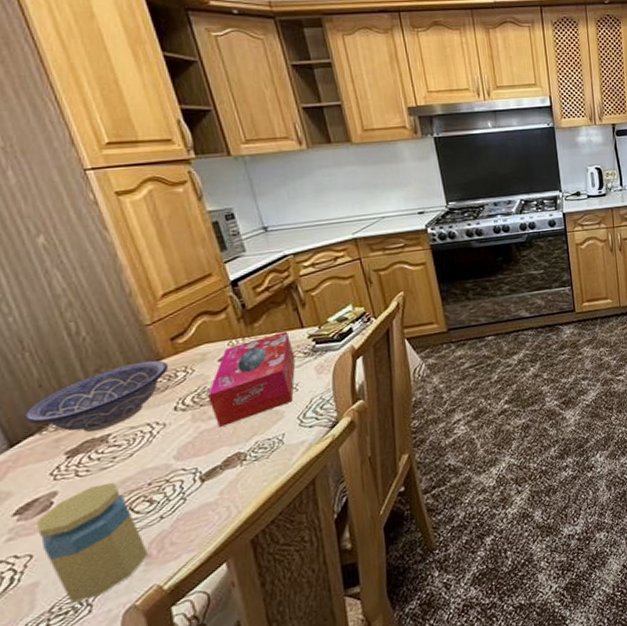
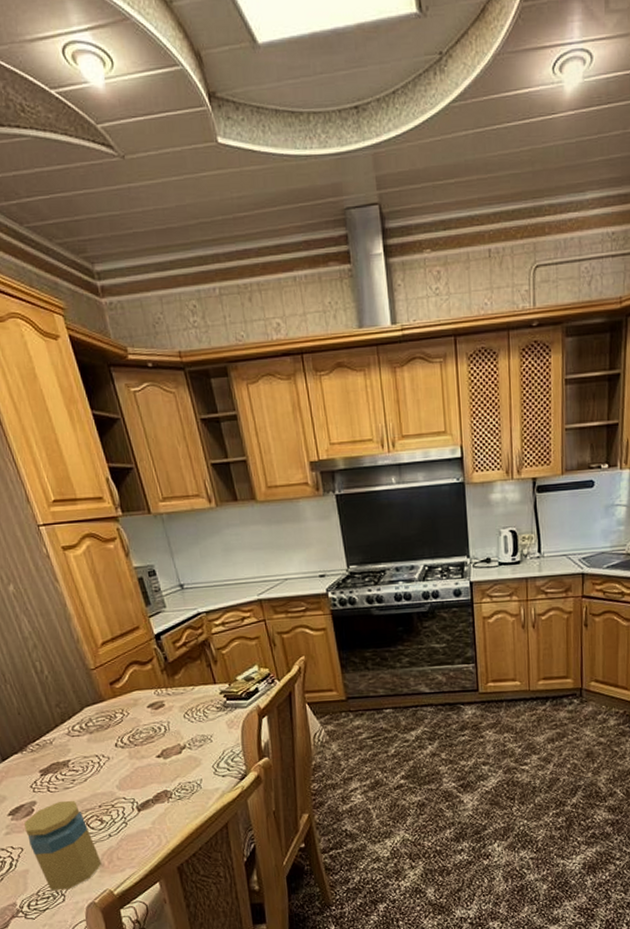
decorative bowl: present [24,360,169,432] -> none [10,701,110,757]
tissue box: present [208,331,296,428] -> none [140,686,210,767]

